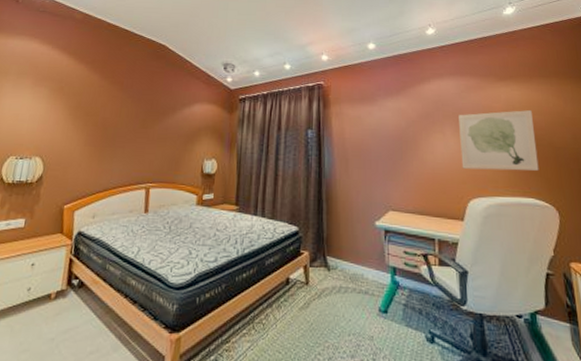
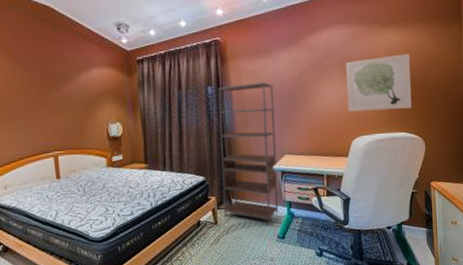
shelving unit: none [316,129,380,293] -> present [218,82,278,224]

